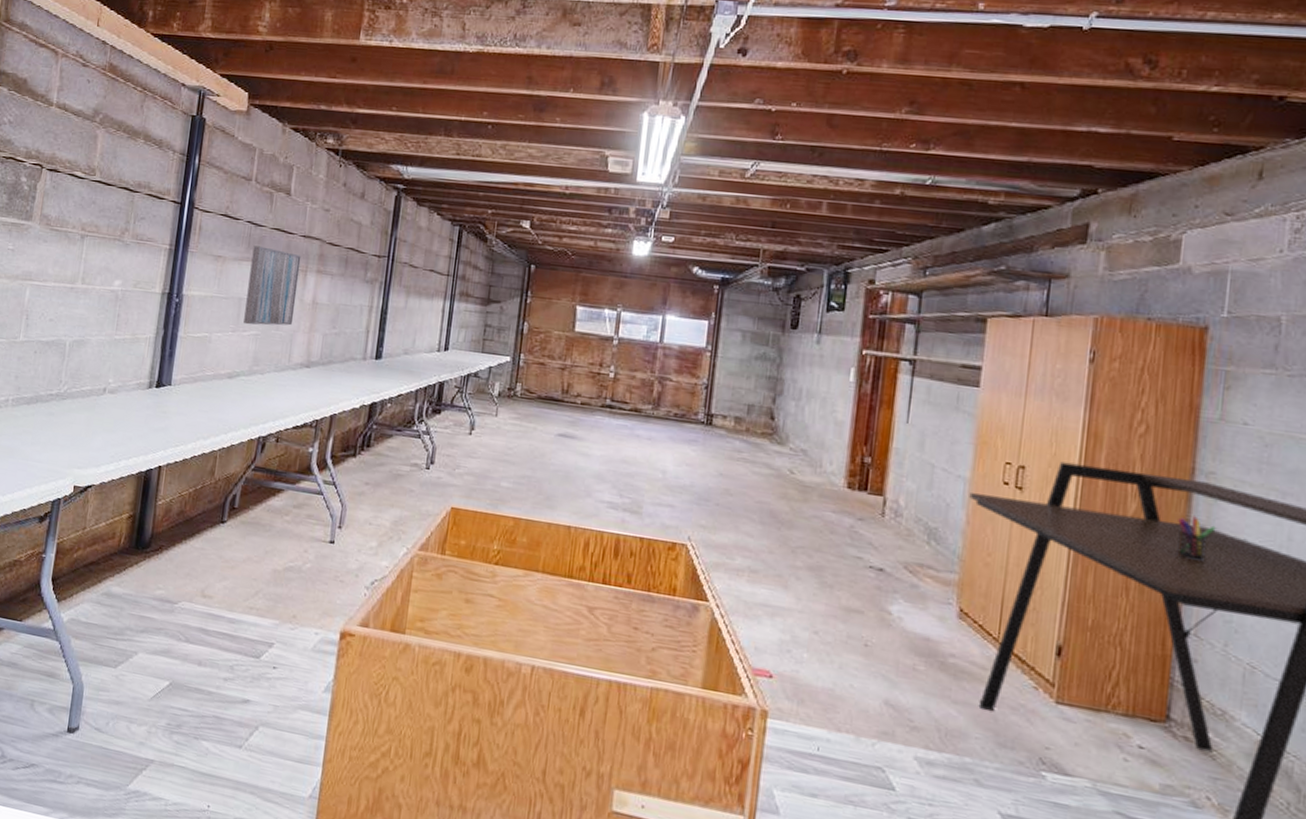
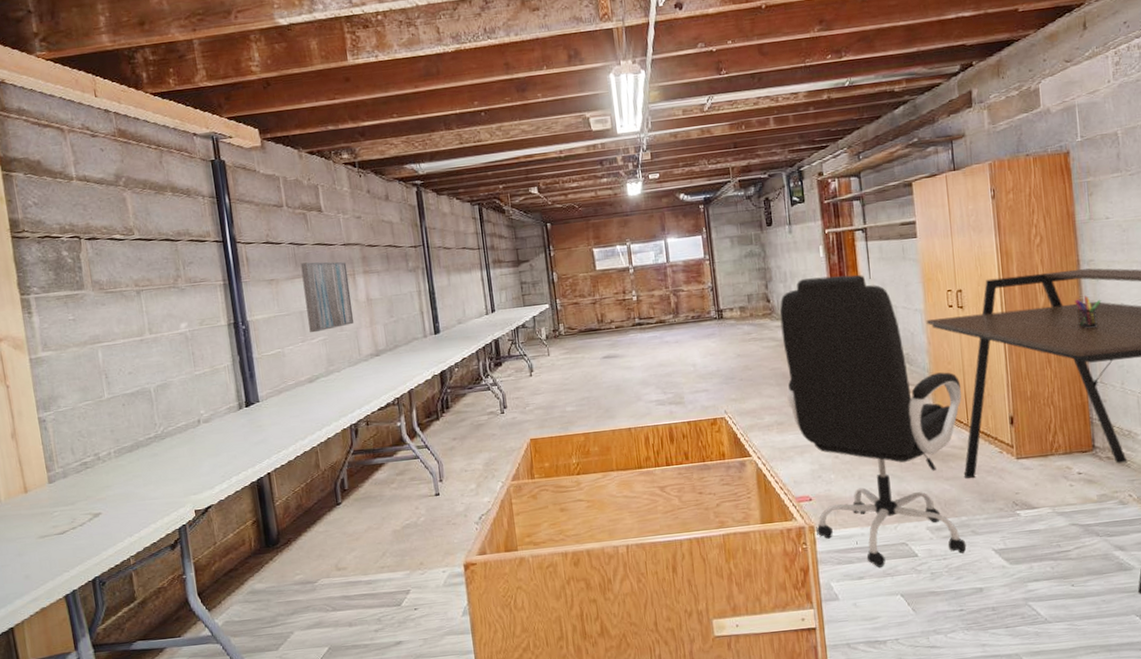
office chair: none [769,402,1000,805] -> present [779,274,967,567]

